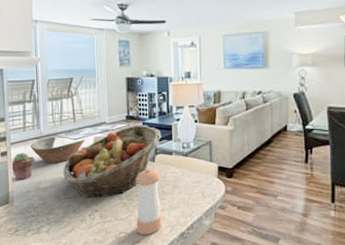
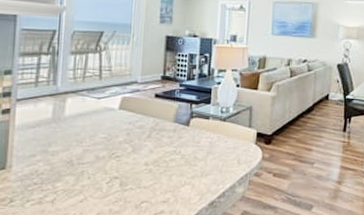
potted succulent: present [10,152,35,181] -> none [12,110,46,143]
bowl: present [30,136,85,164] -> none [41,94,111,125]
fruit basket: present [63,125,162,198] -> none [80,86,200,164]
pepper shaker: present [136,169,161,235] -> none [161,133,193,204]

